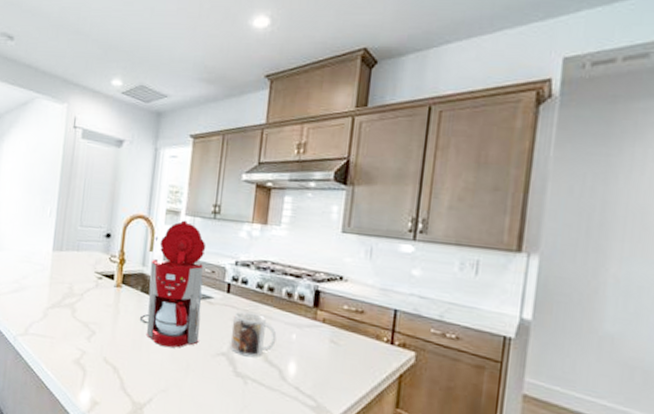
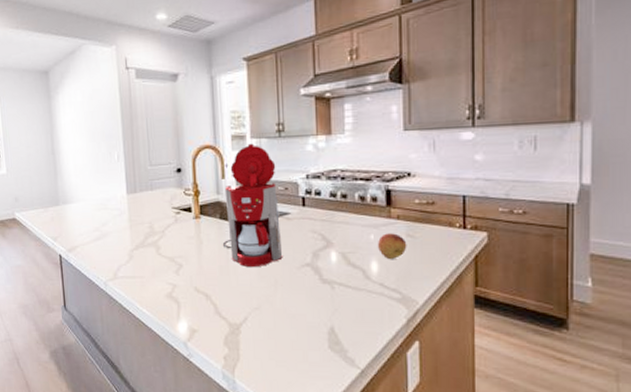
mug: present [230,311,277,357] -> none [311,221,356,263]
fruit: none [298,335,330,364] -> present [377,233,407,260]

